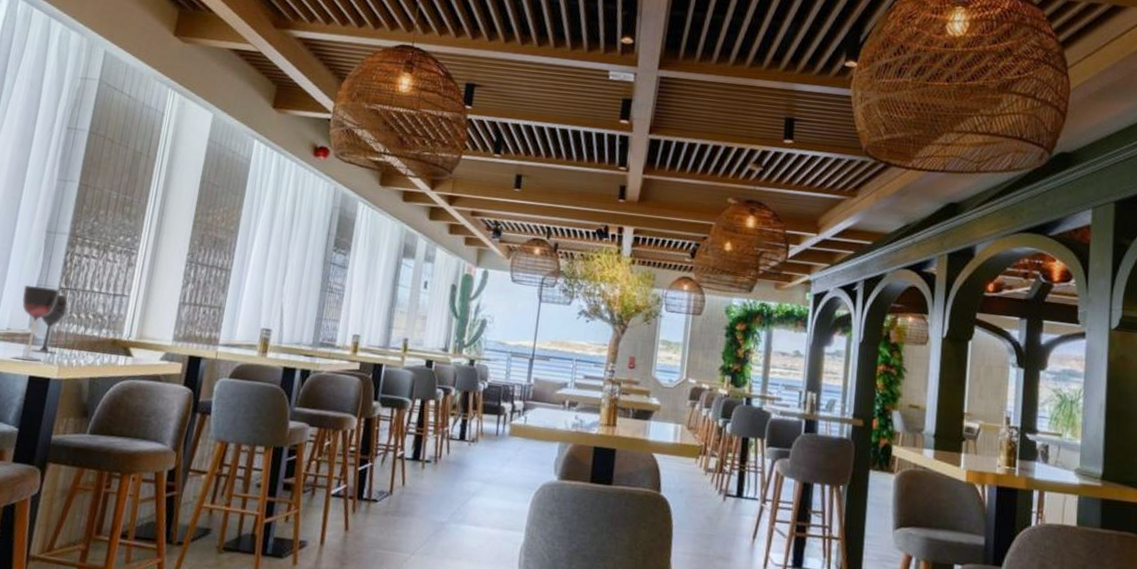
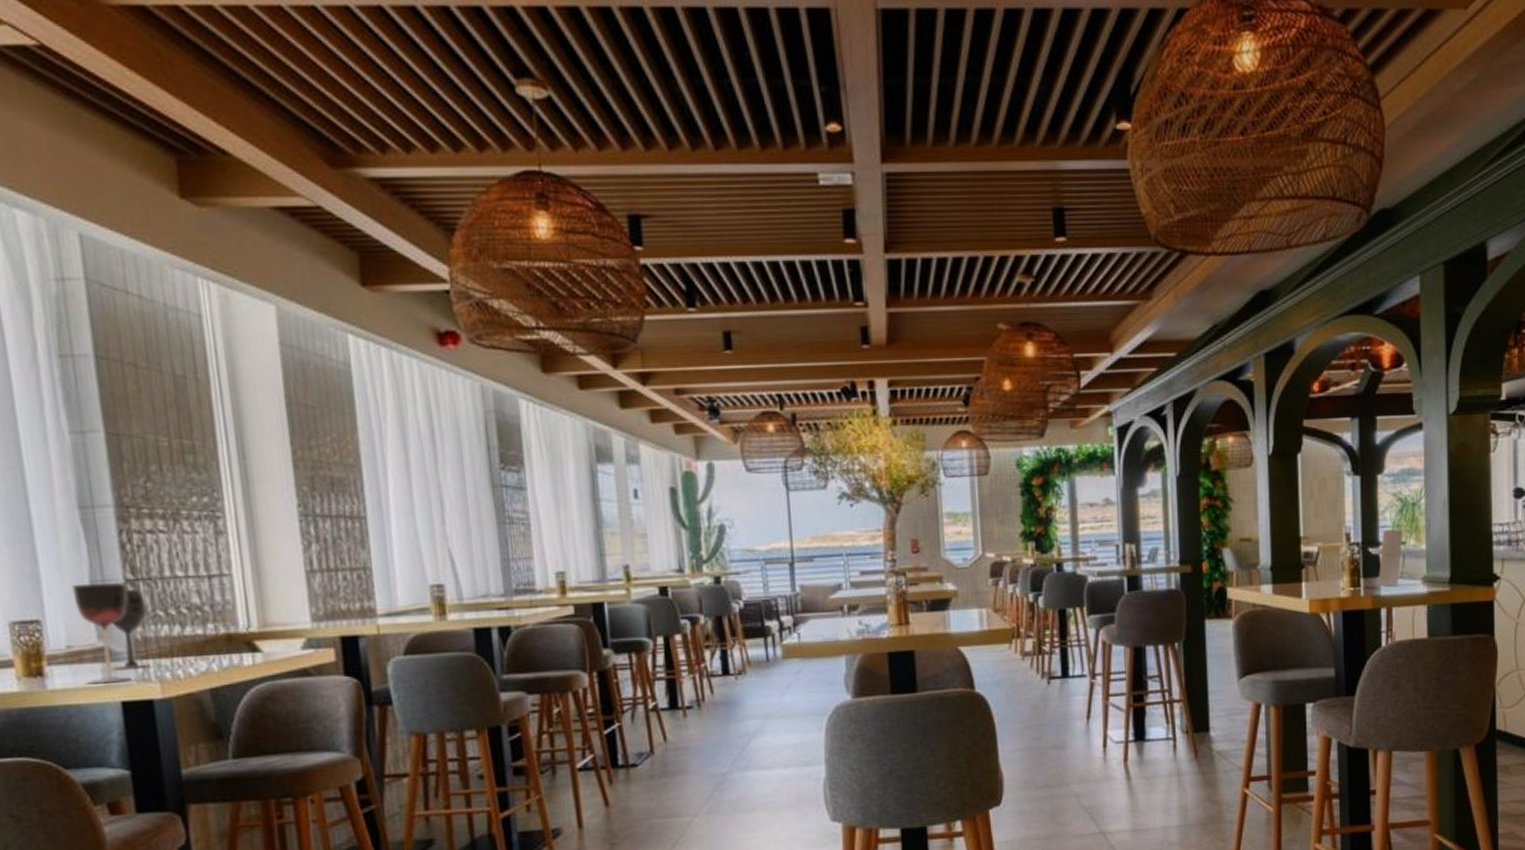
candle: none [1032,420,1060,474] -> present [1378,529,1403,588]

